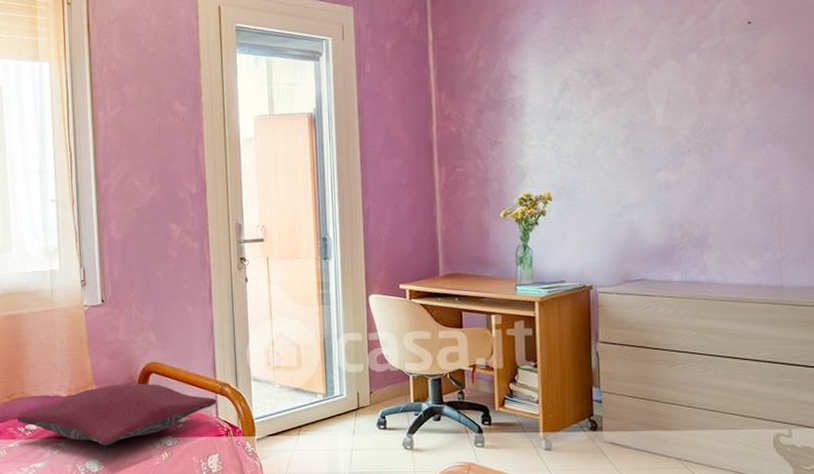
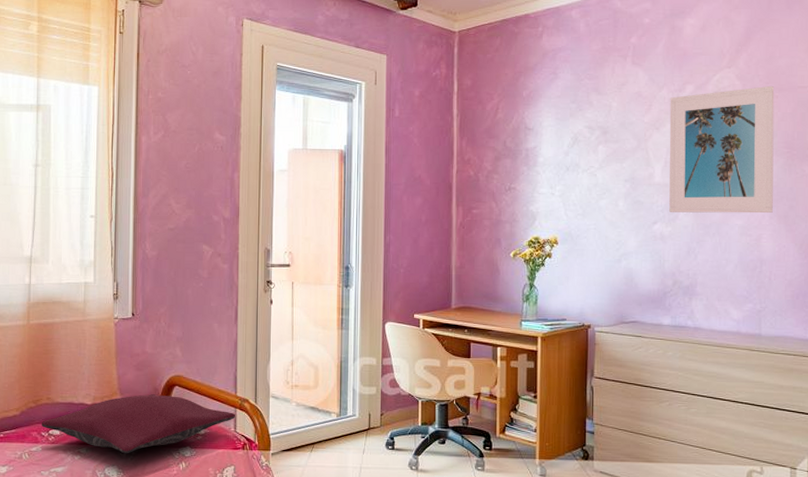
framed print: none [669,9,791,158] -> present [669,85,775,214]

